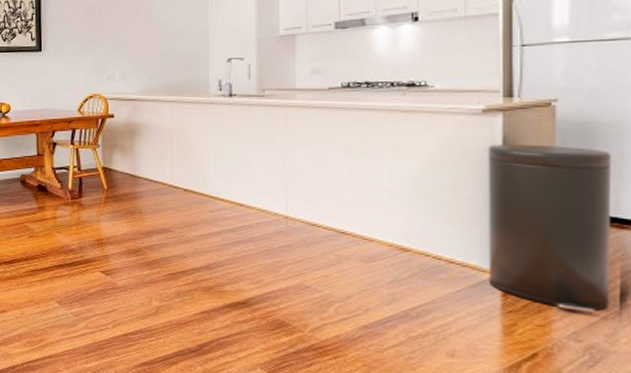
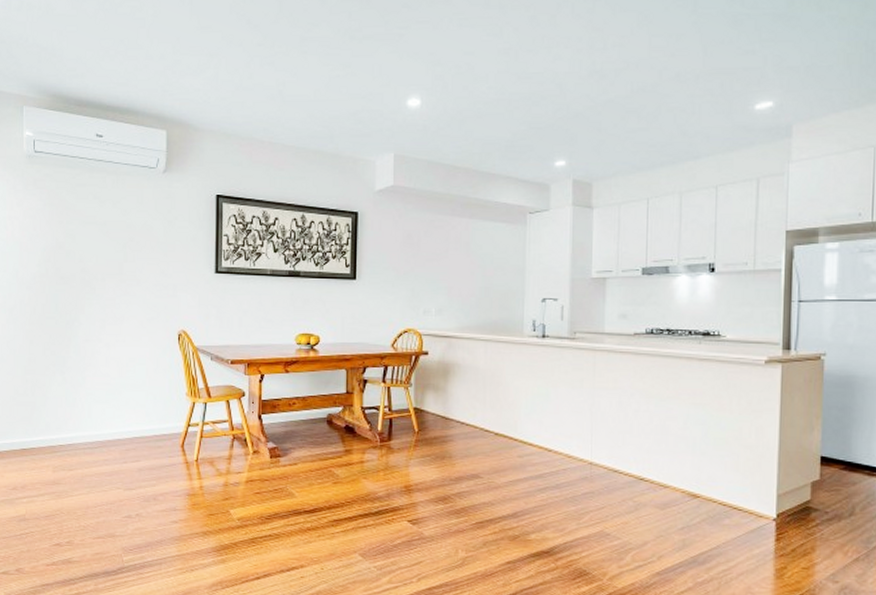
pedal bin: present [488,144,612,313] -> none [764,394,867,556]

